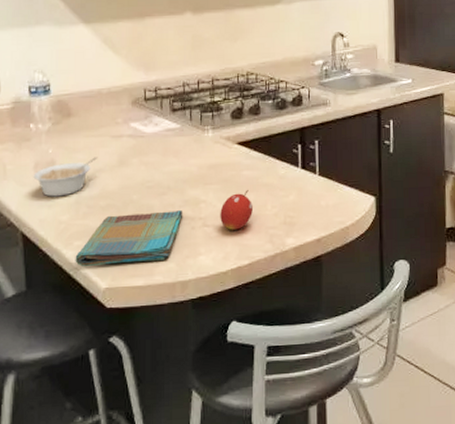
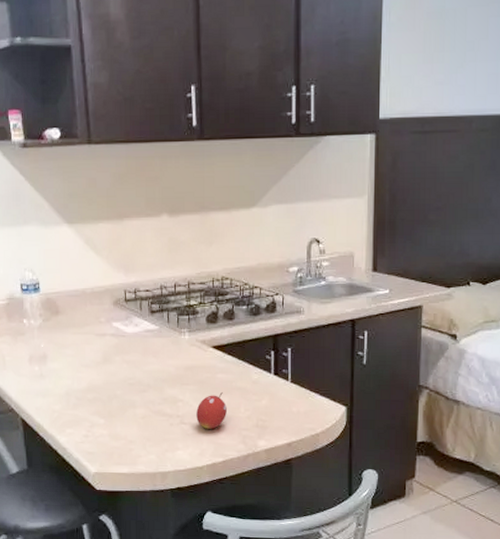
legume: present [33,157,98,197] -> none [29,353,84,388]
dish towel: present [75,210,183,267] -> none [67,407,163,453]

